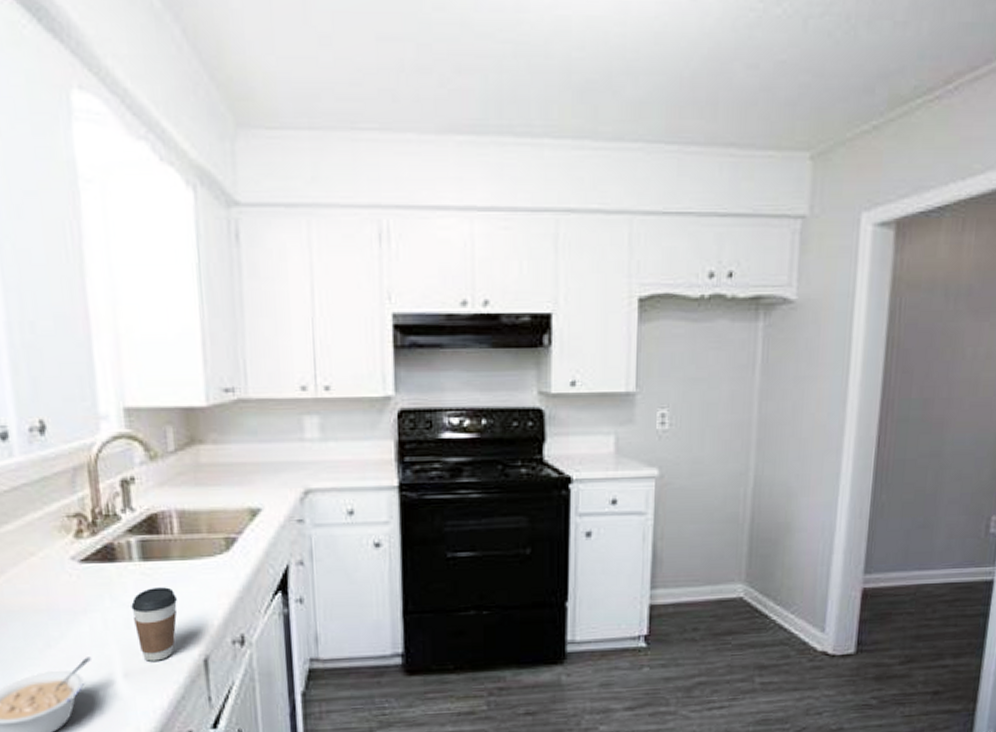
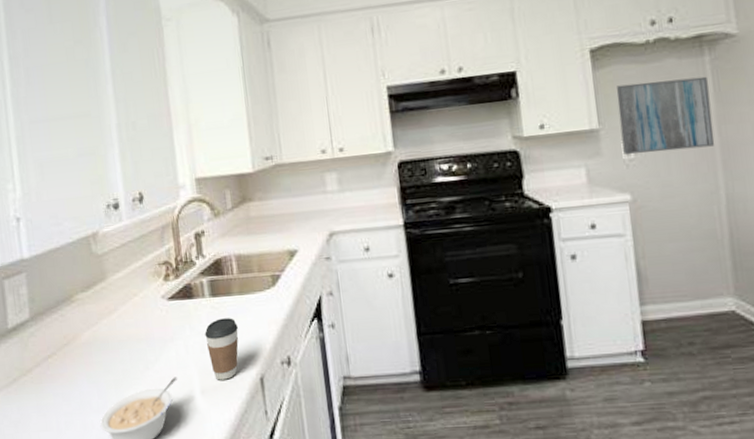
wall art: none [658,344,757,425] -> present [617,76,715,154]

